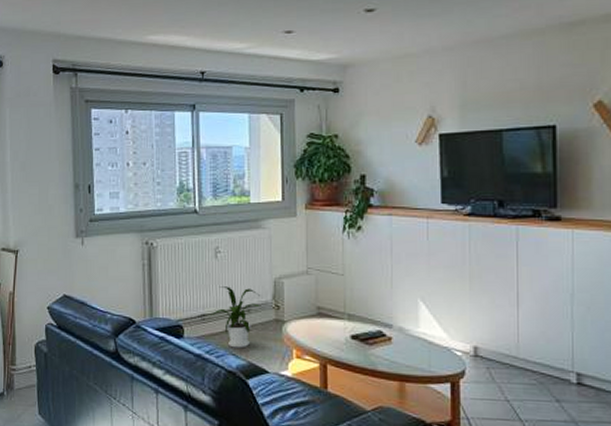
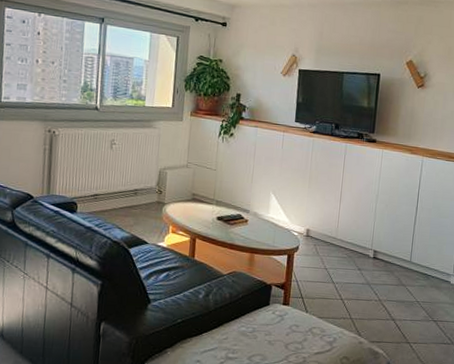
house plant: present [208,286,261,349] -> none [99,172,147,224]

